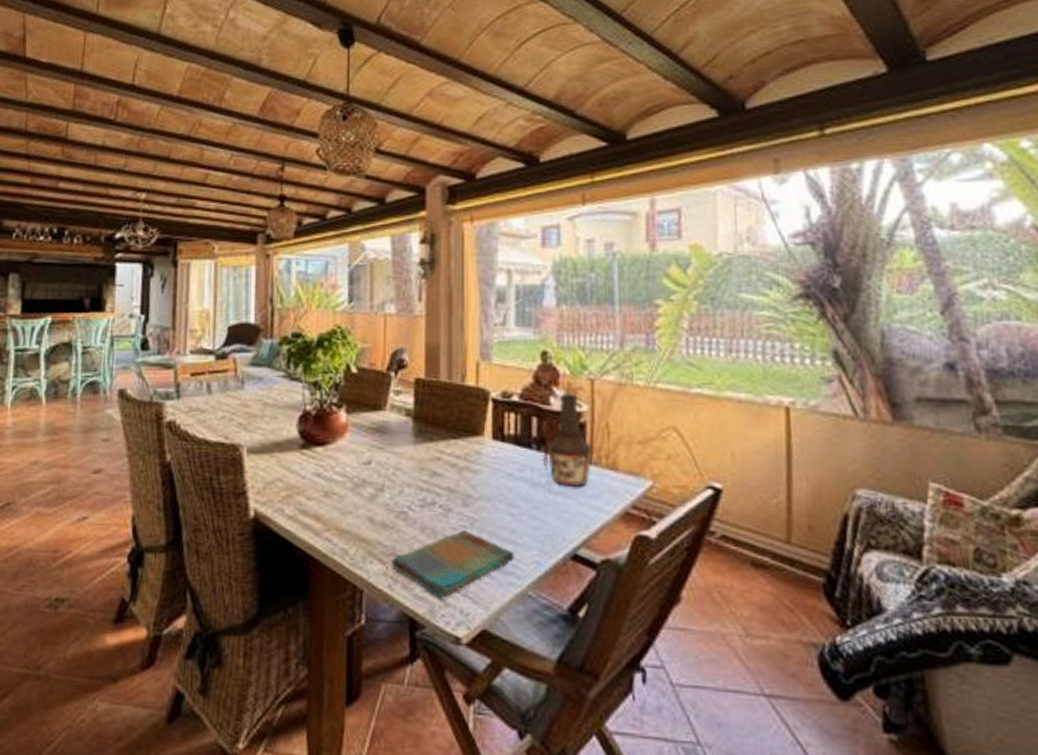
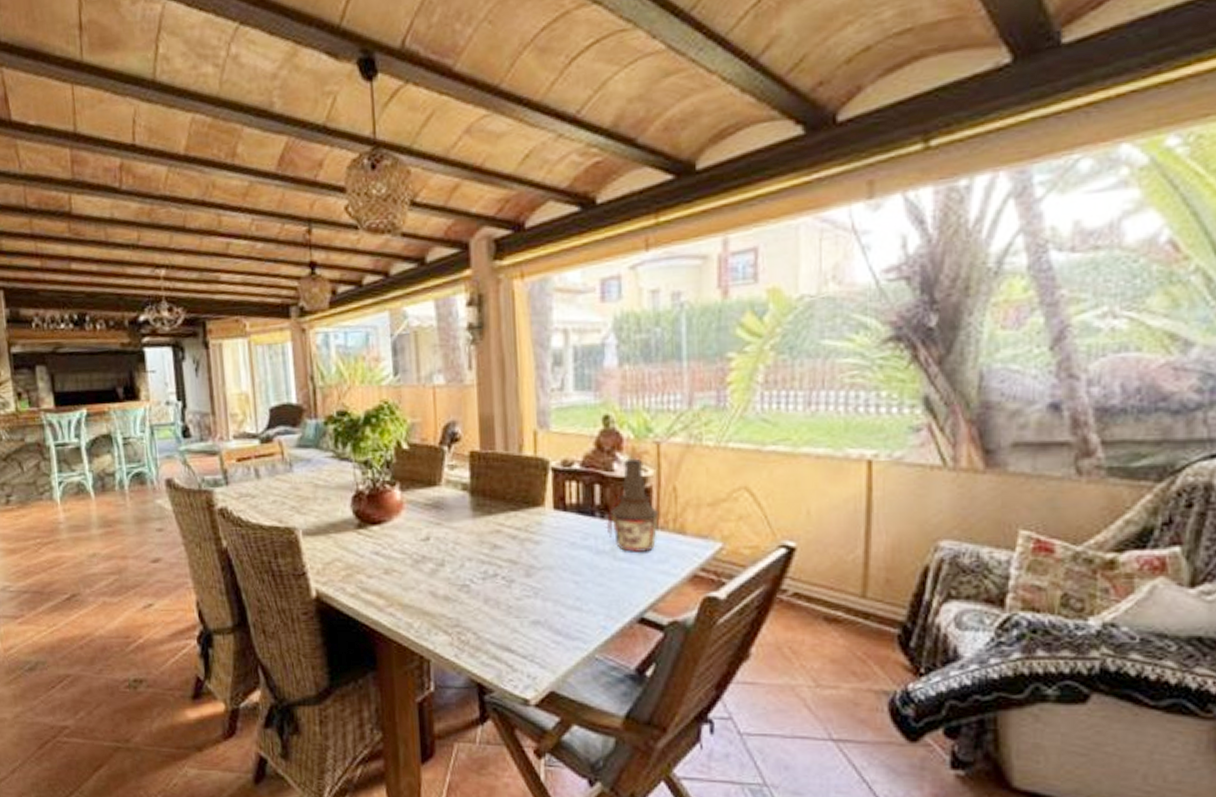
dish towel: present [392,530,515,599] -> none [457,599,581,665]

